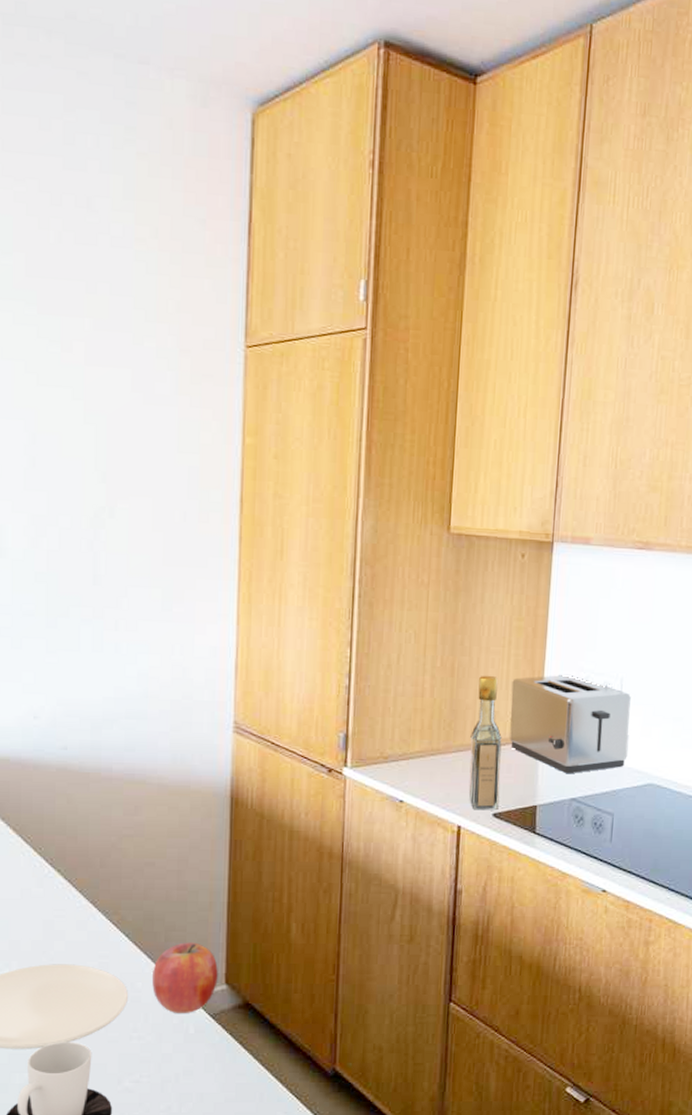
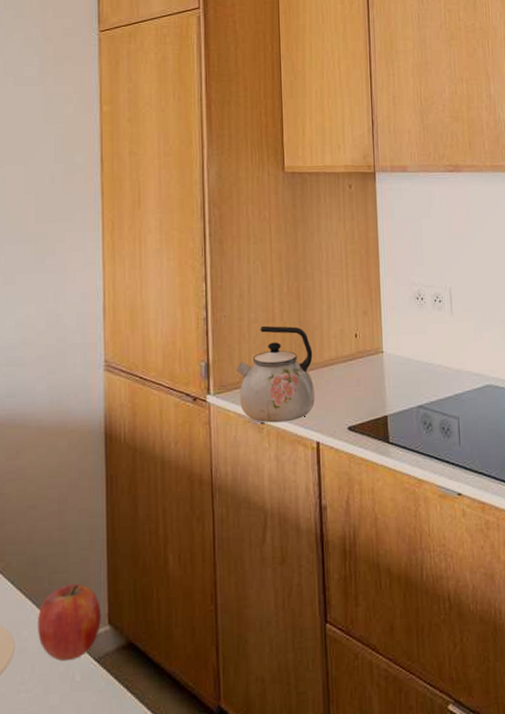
kettle: none [377,700,463,803] -> present [236,325,316,423]
bottle: present [468,675,502,811] -> none [320,296,353,426]
toaster: present [510,674,631,774] -> none [352,289,464,383]

